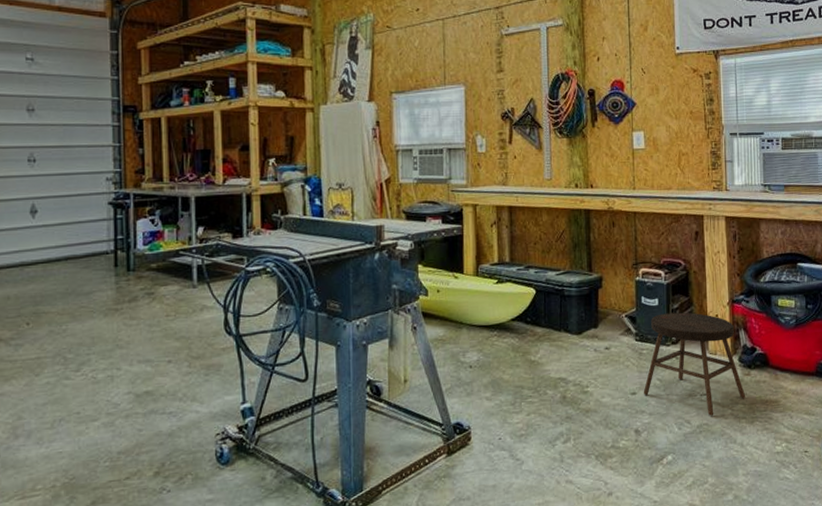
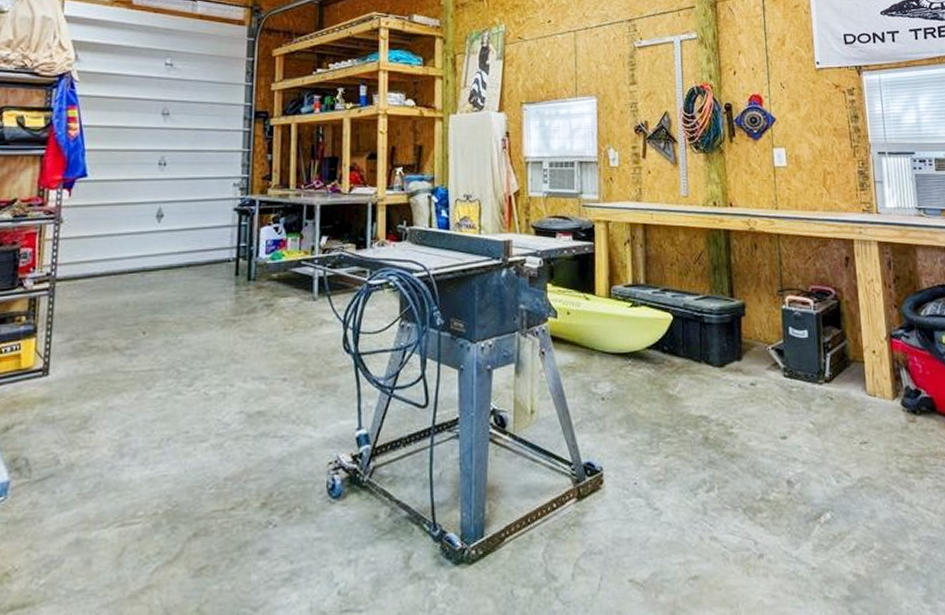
stool: present [643,312,746,416] -> none [794,346,912,468]

